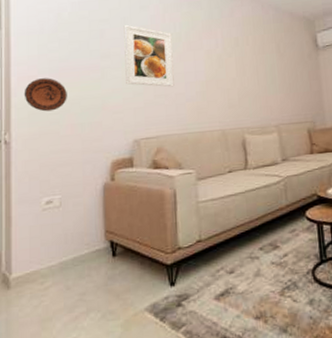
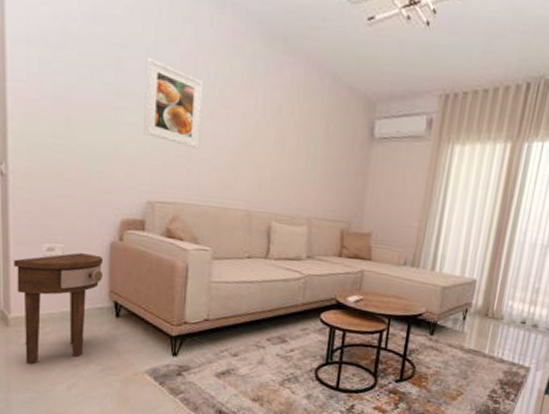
side table: none [15,198,98,325] -> present [14,252,103,364]
decorative plate: present [24,78,67,112] -> none [22,104,74,148]

